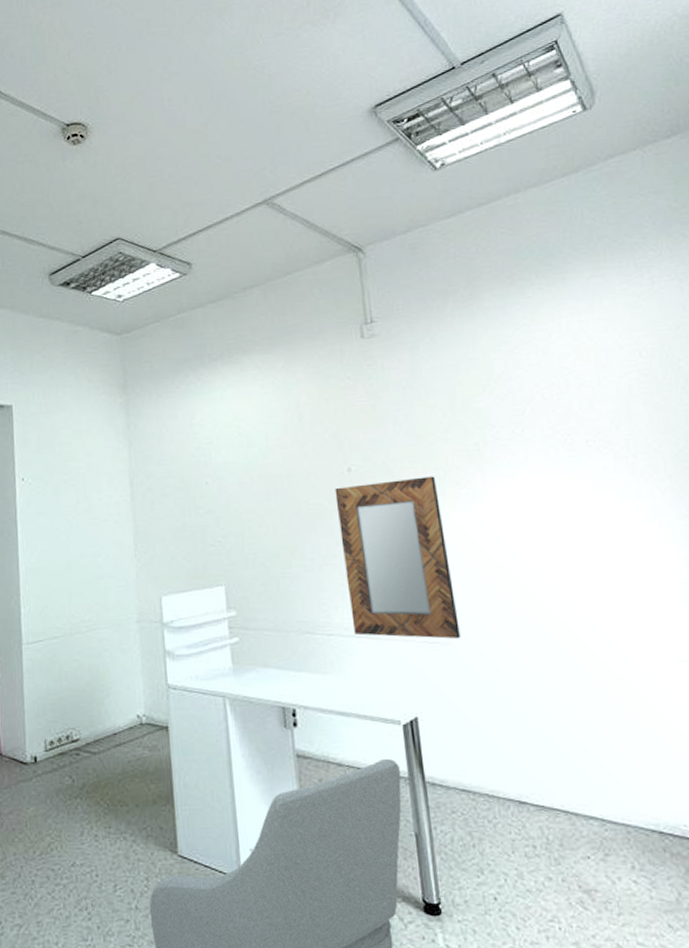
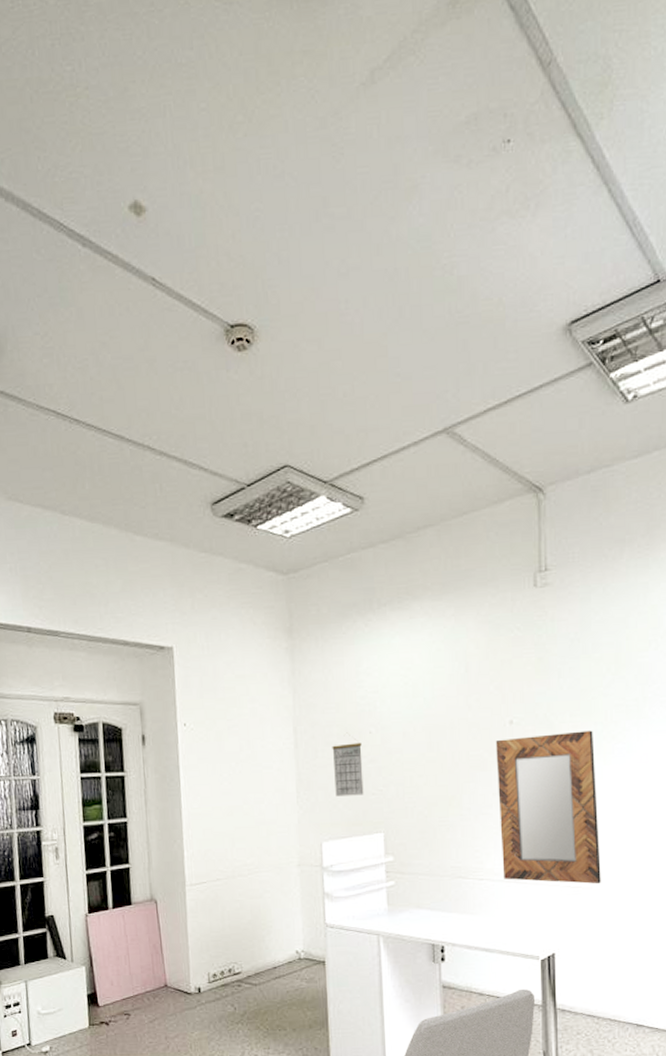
calendar: none [168,483,203,549] -> present [332,732,364,797]

